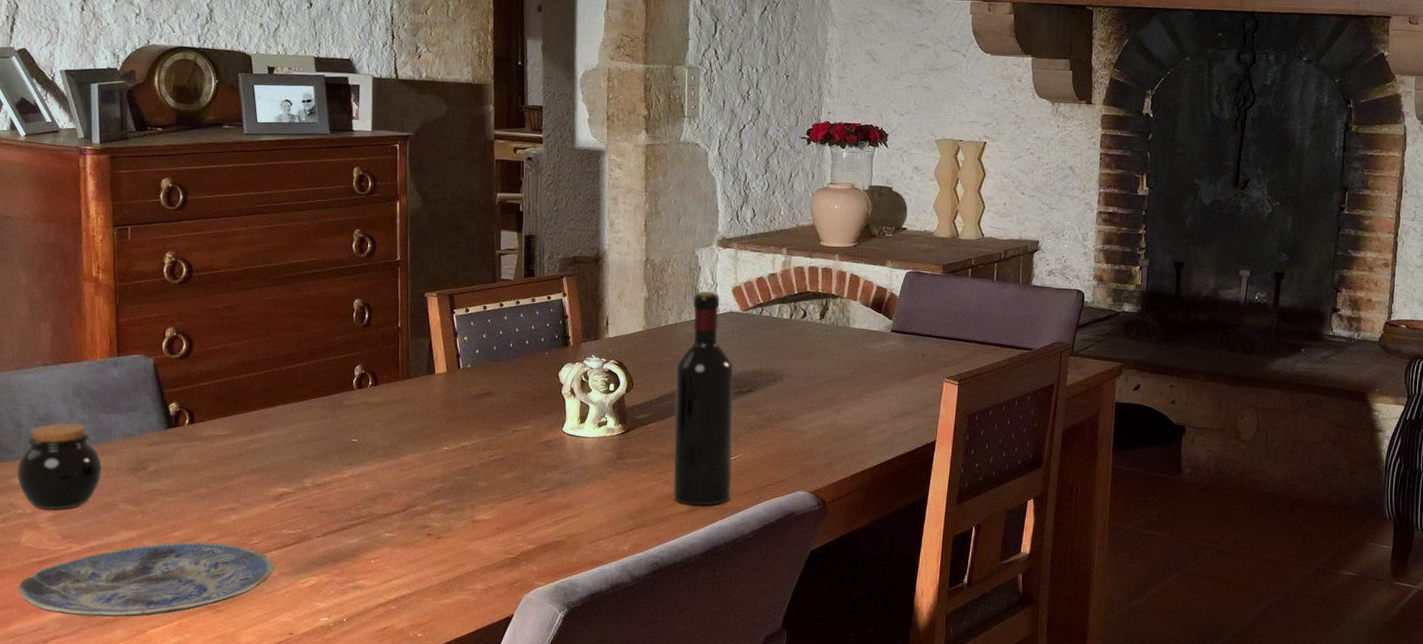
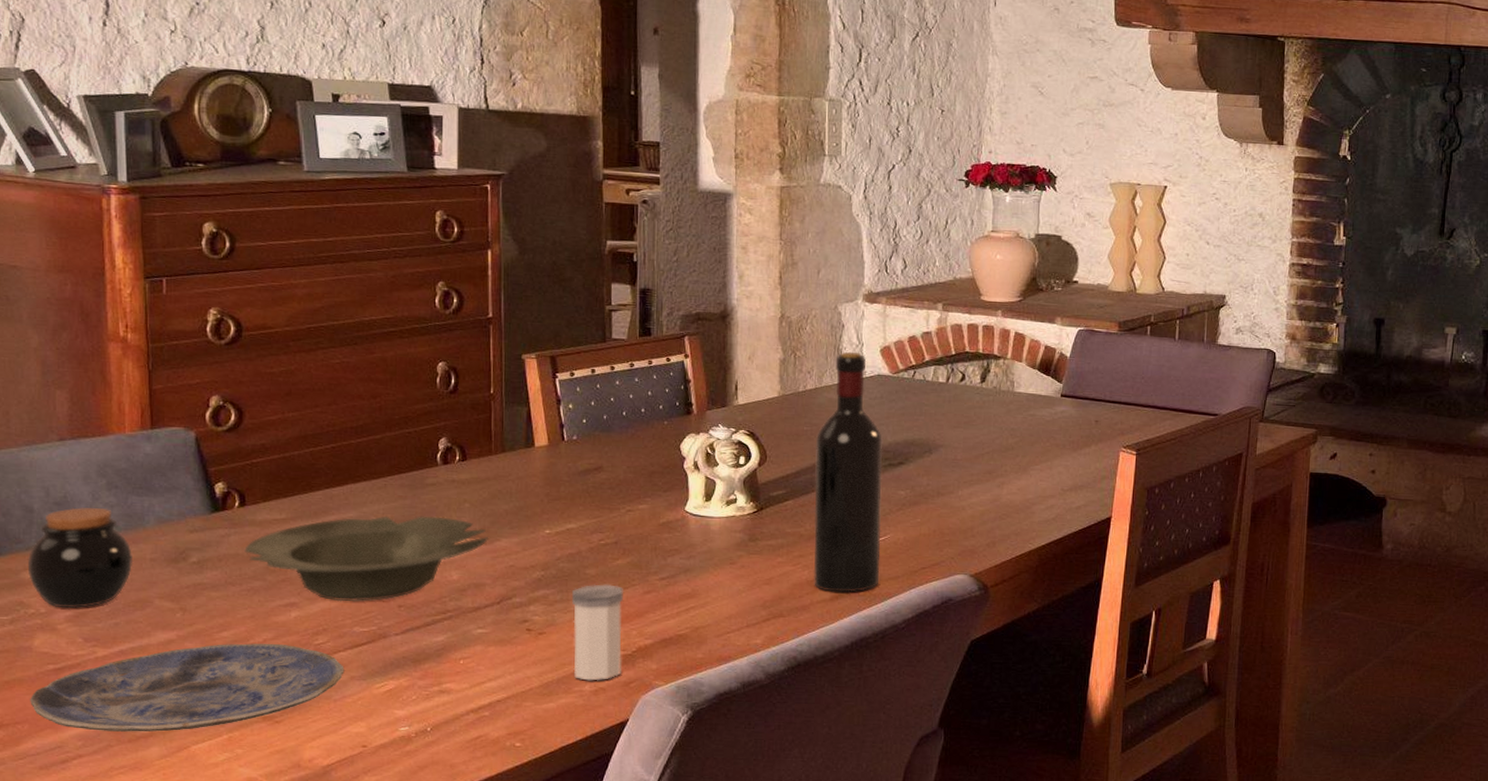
bowl: none [193,433,397,508] -> present [244,516,489,602]
salt shaker: none [466,495,511,581] -> present [572,584,624,681]

